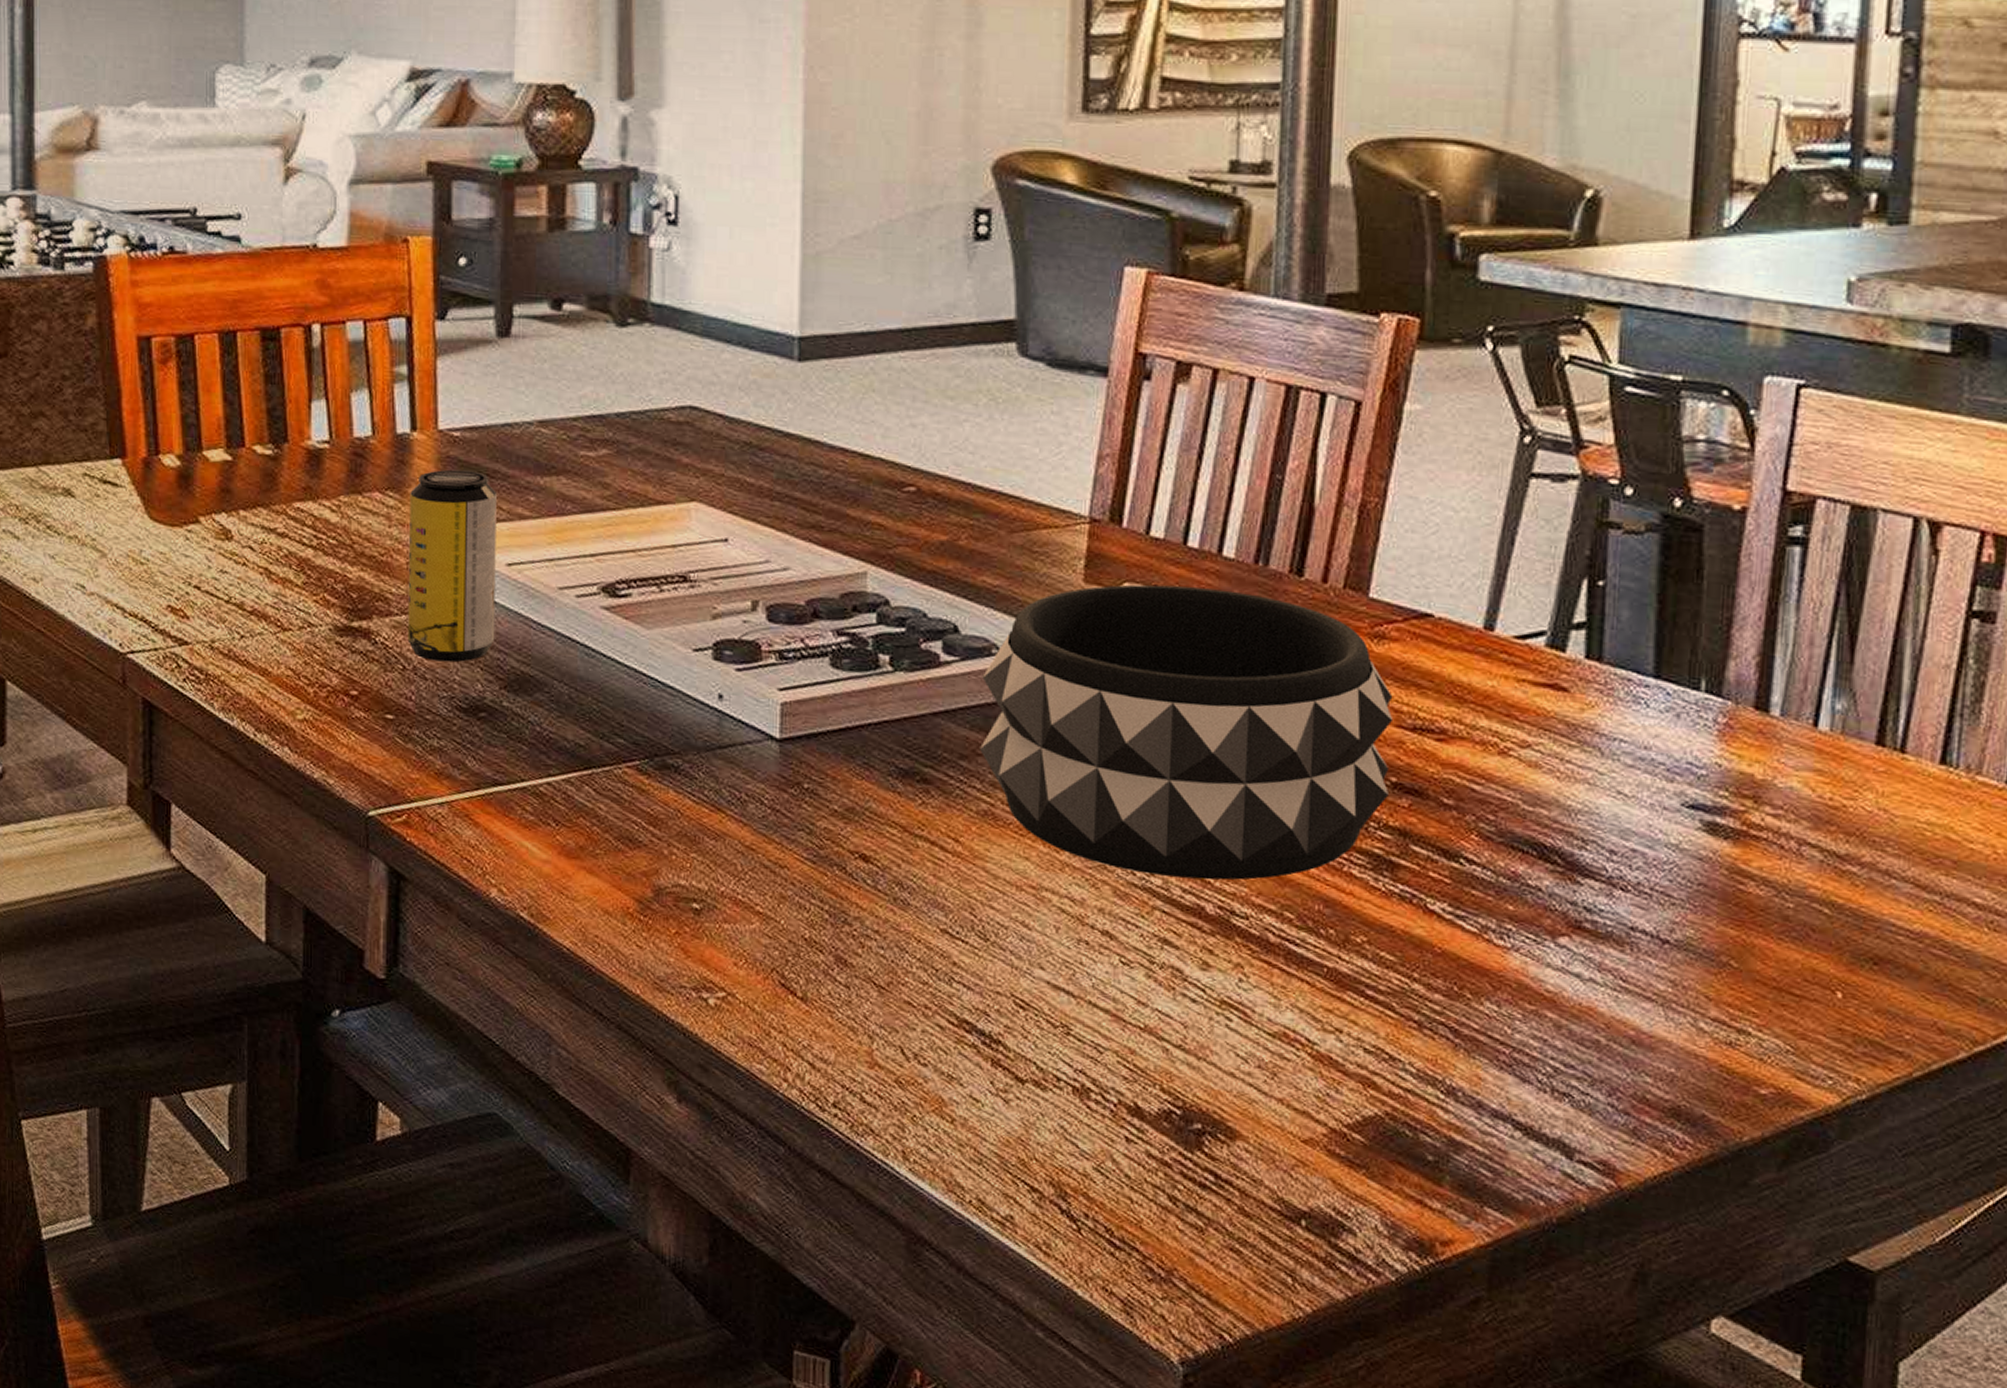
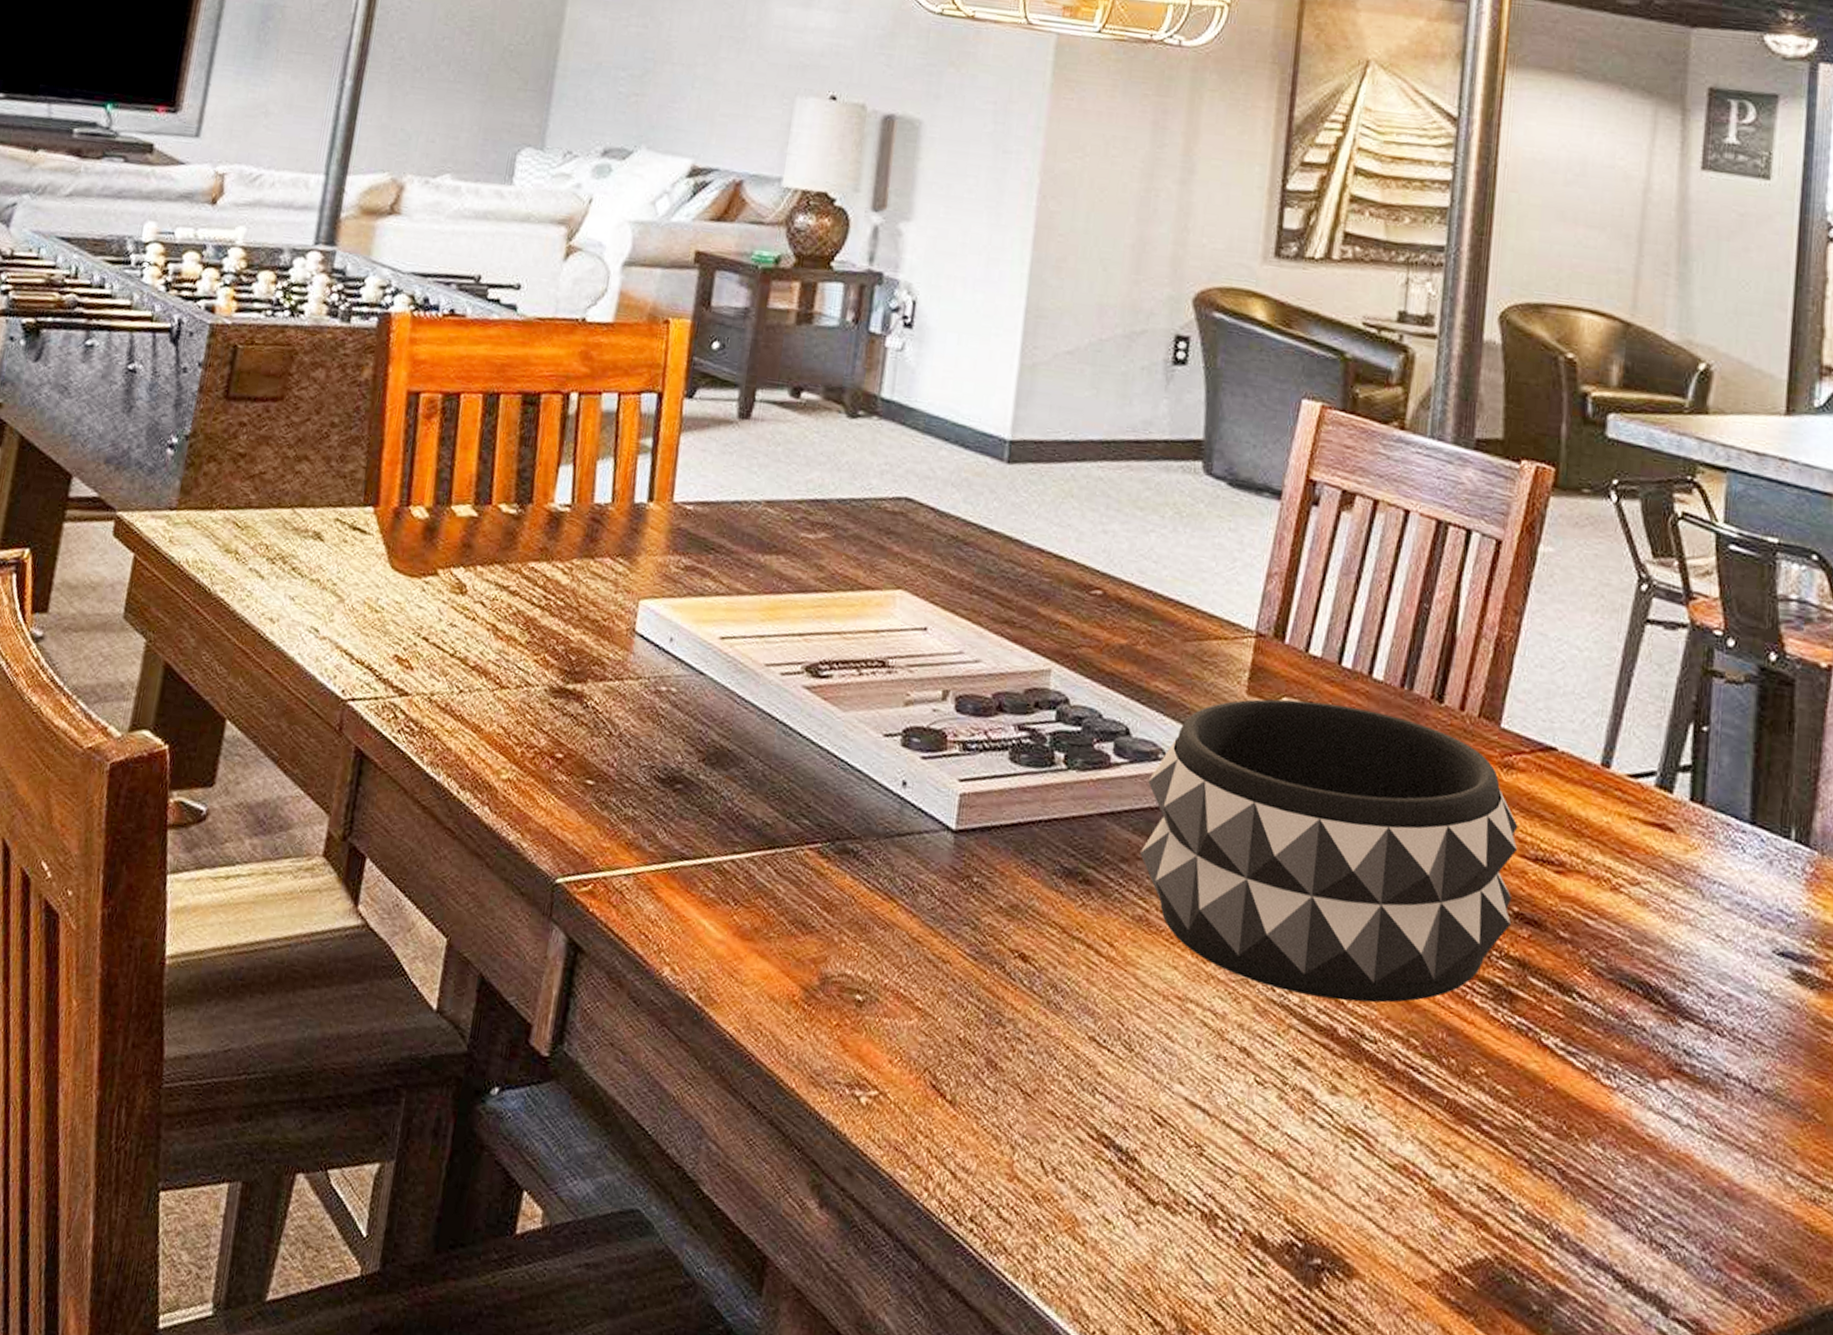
beverage can: present [407,469,497,662] -> none [617,541,719,732]

